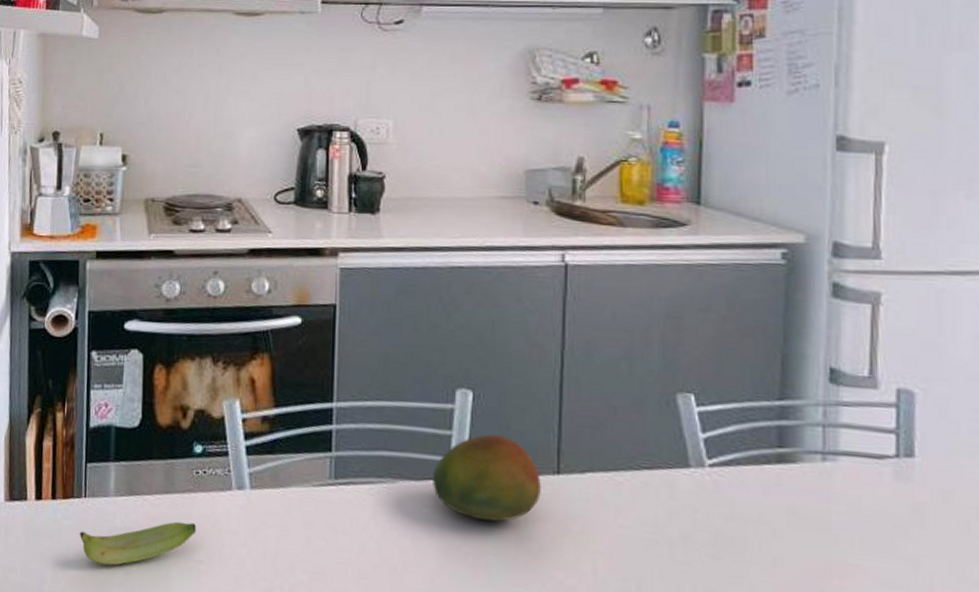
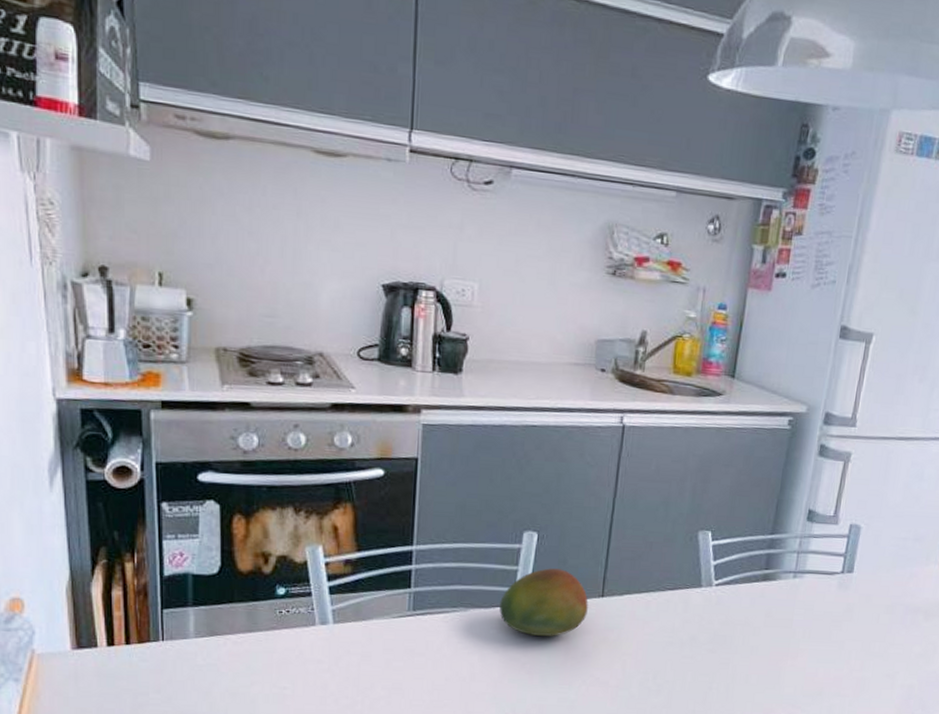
banana: present [79,521,196,566] -> none [158,655,280,699]

